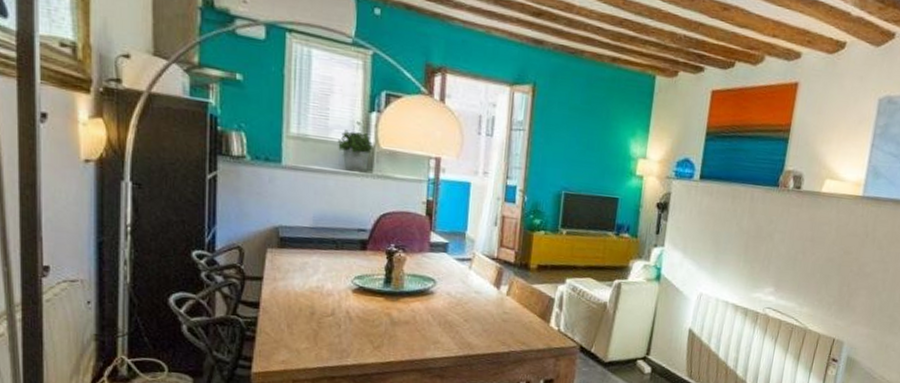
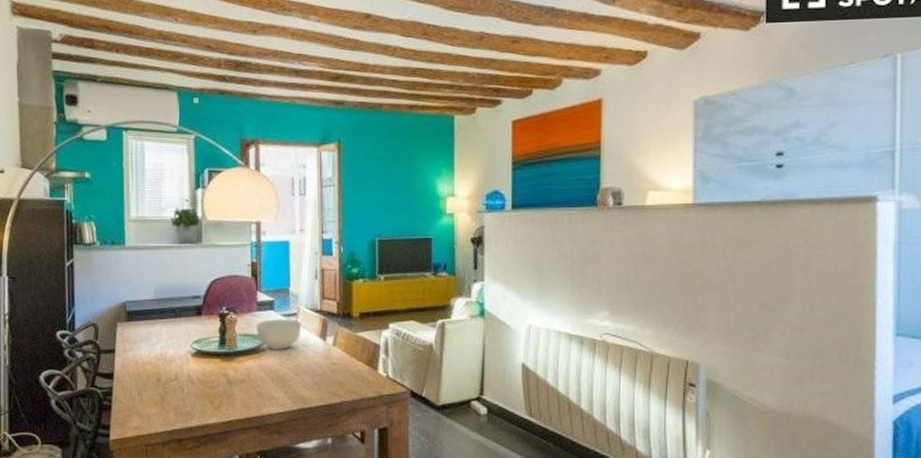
bowl: none [426,262,476,295] -> present [256,319,302,350]

